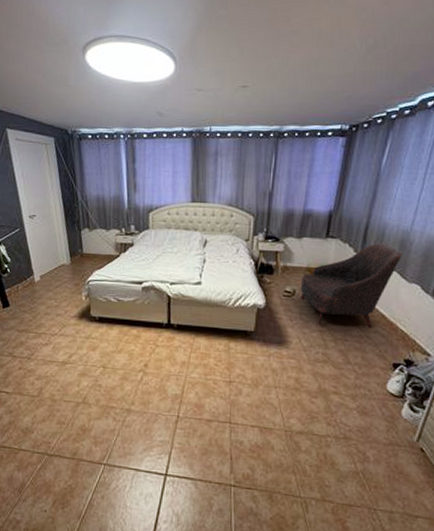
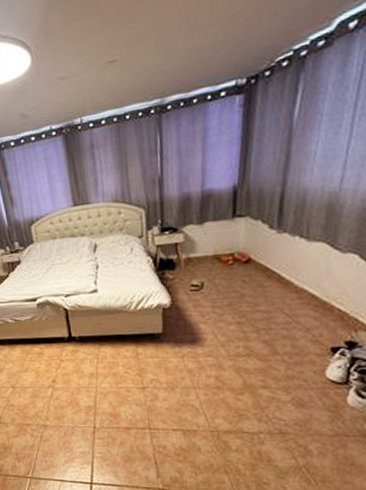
armchair: present [300,243,403,329] -> none [209,212,332,316]

